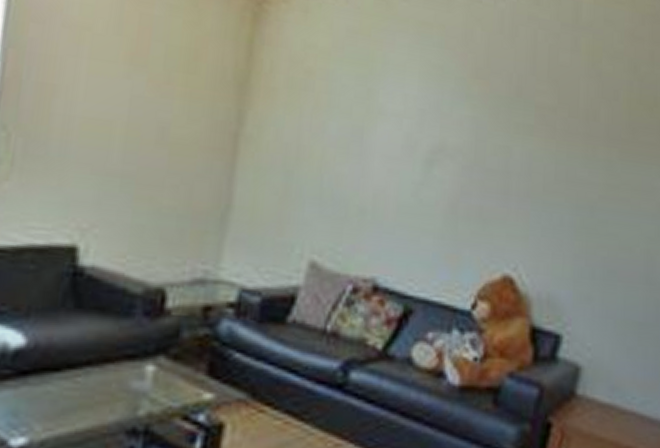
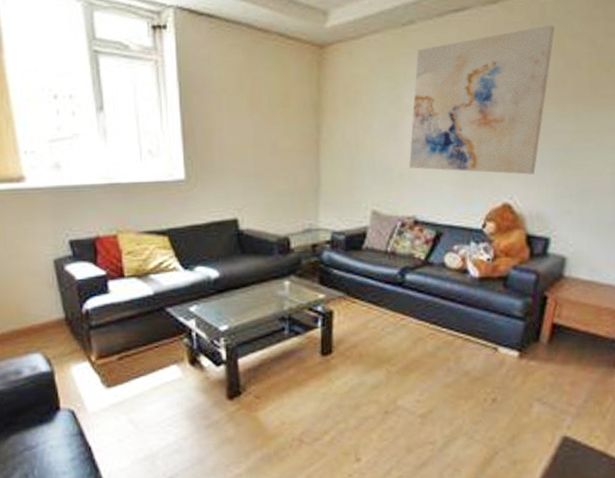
wall art: none [375,27,590,238] -> present [409,25,555,175]

